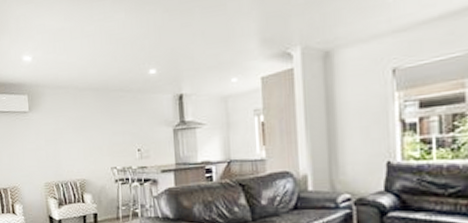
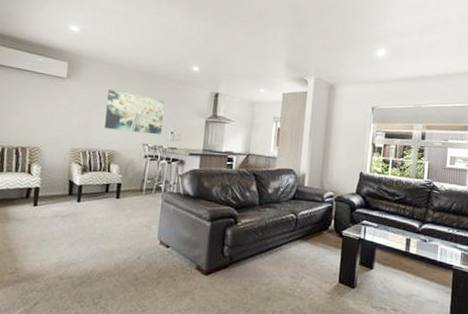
wall art: none [69,114,129,158] -> present [104,90,165,135]

